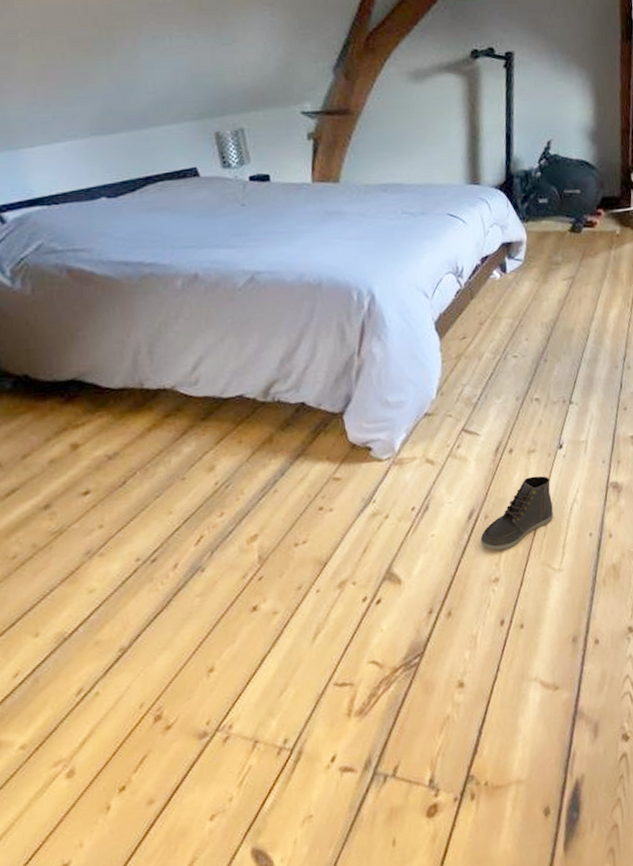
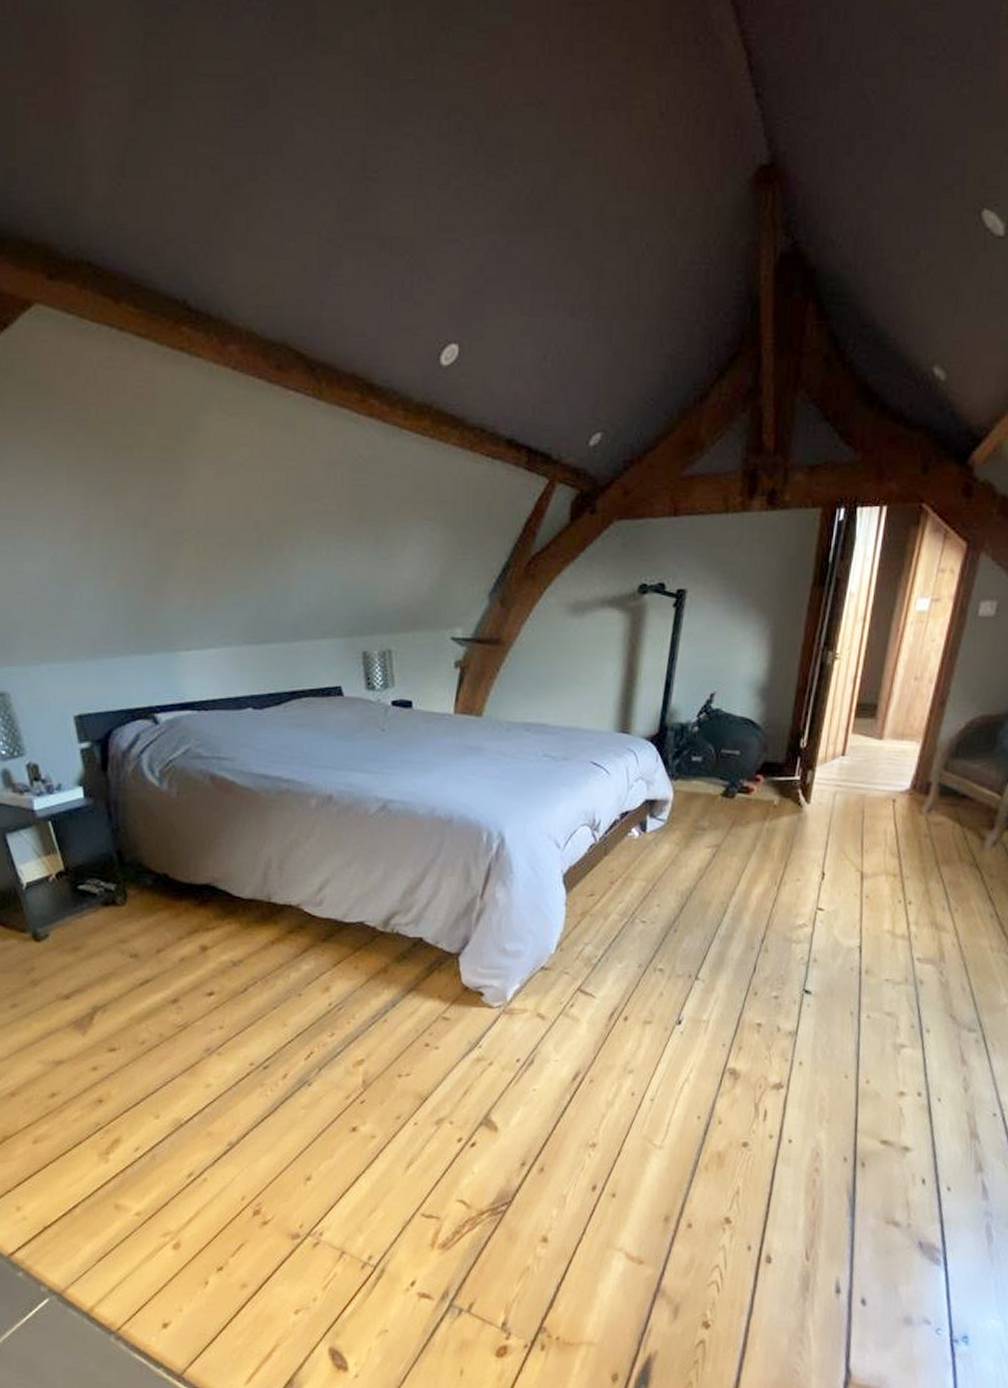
sneaker: present [480,476,554,551] -> none [582,1048,663,1116]

